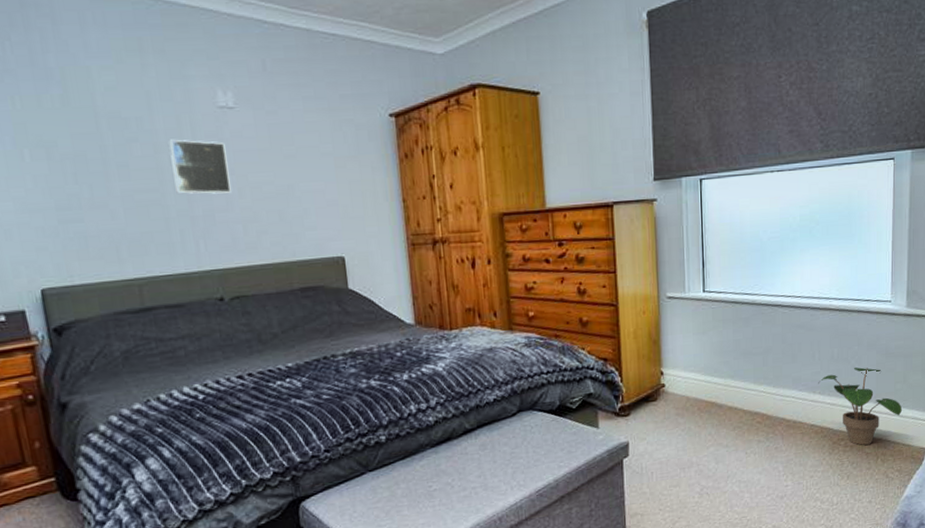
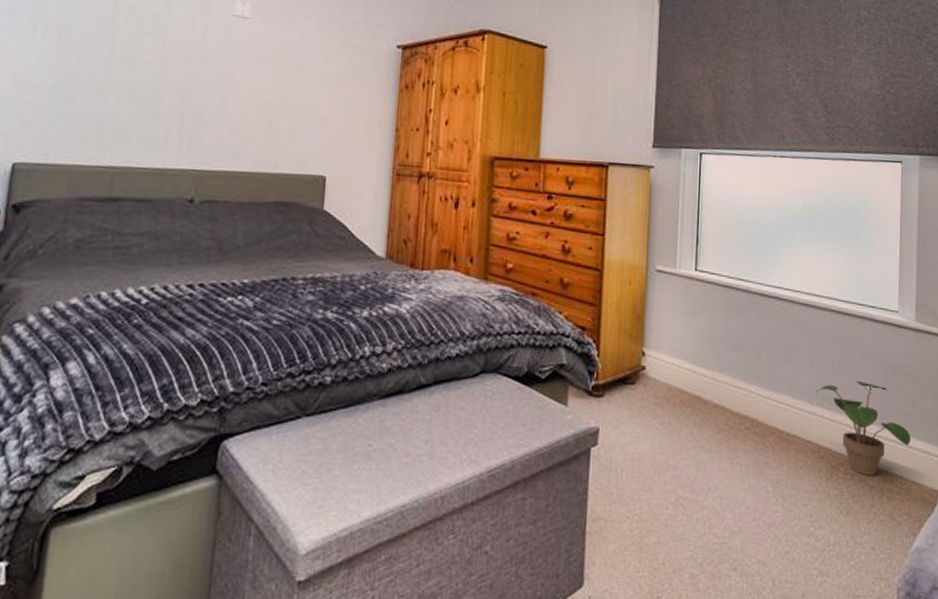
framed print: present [169,139,231,194] -> none [173,38,232,98]

